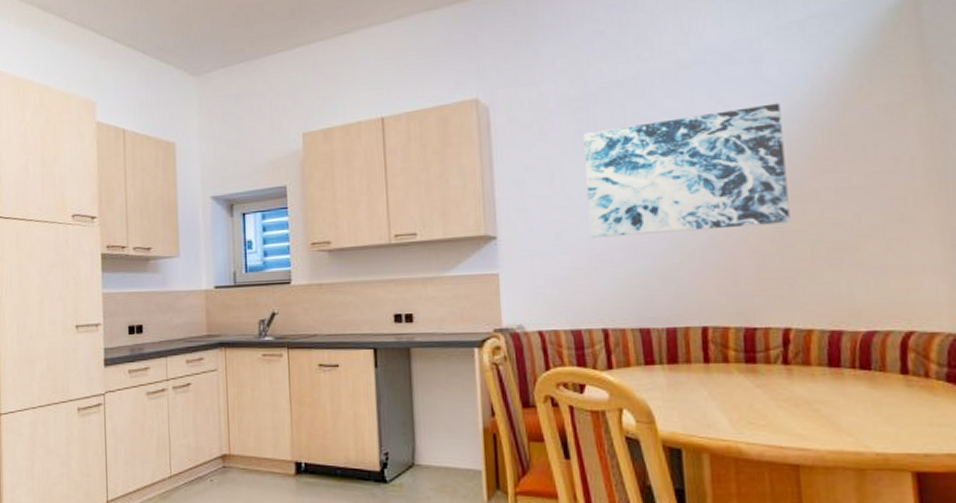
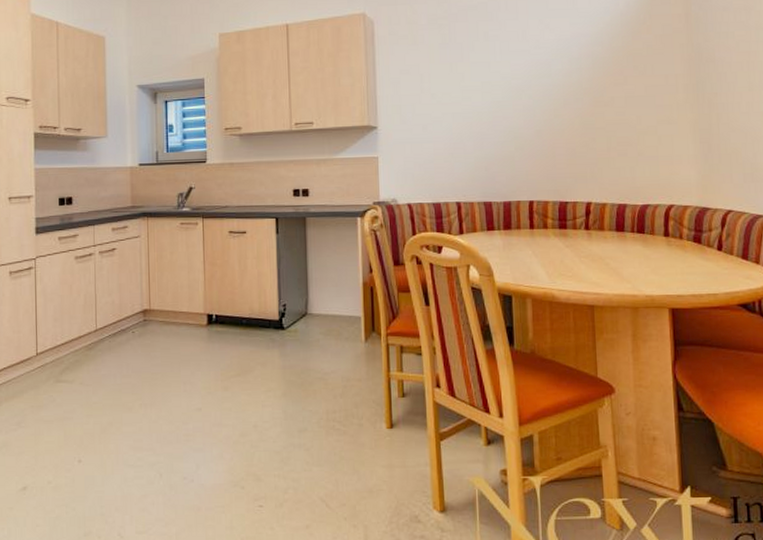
wall art: present [583,103,791,238] -> none [445,30,594,130]

